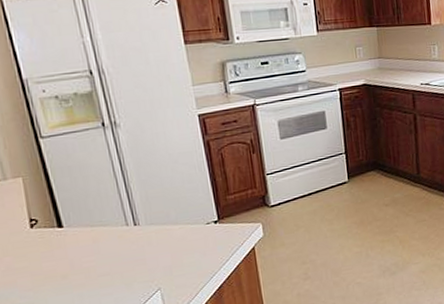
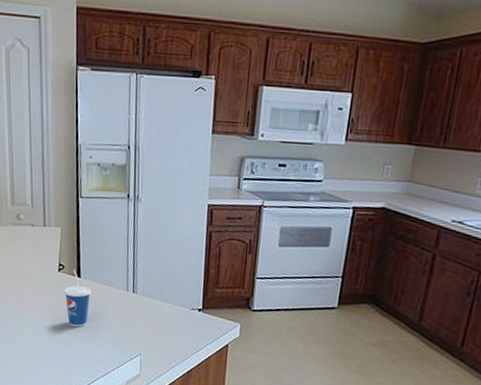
cup: none [43,219,84,285] -> present [63,268,92,327]

